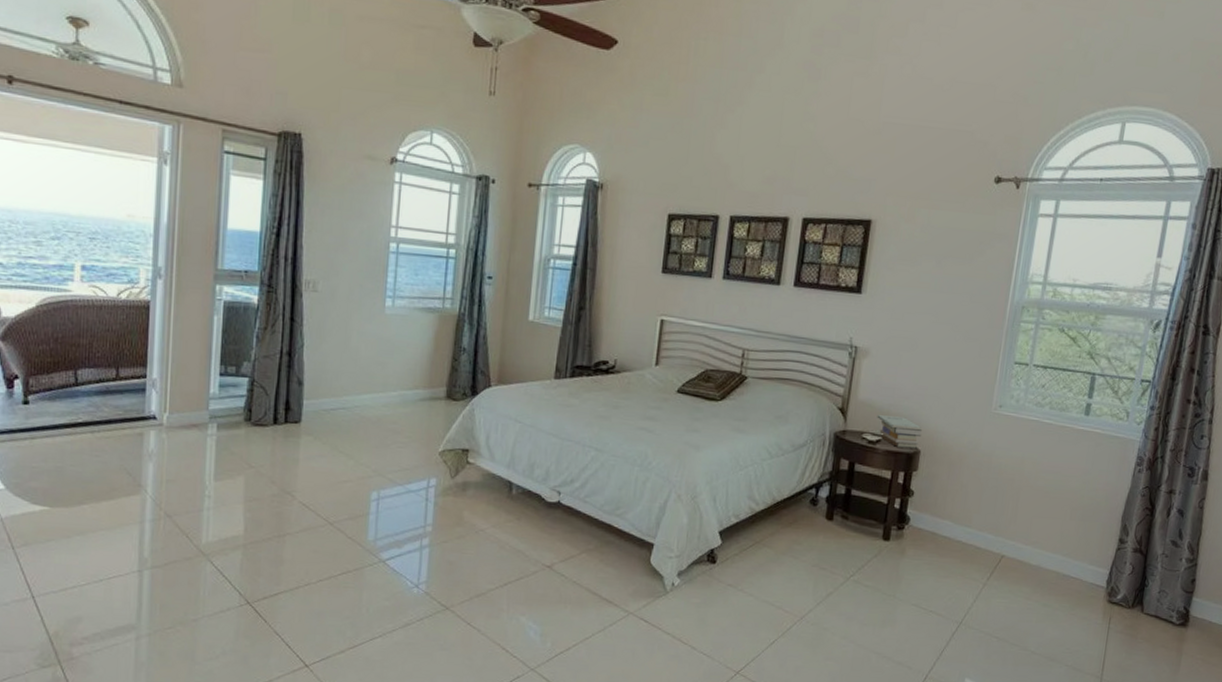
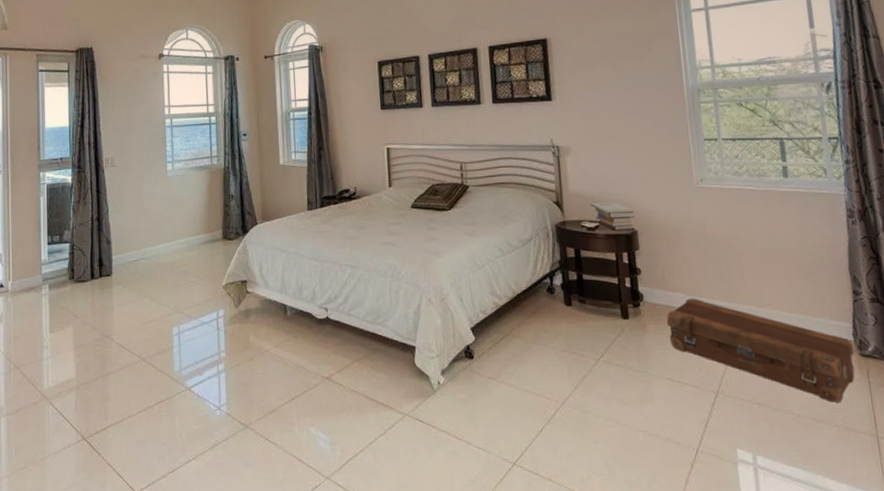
suitcase: none [926,527,1105,644] -> present [667,298,855,402]

